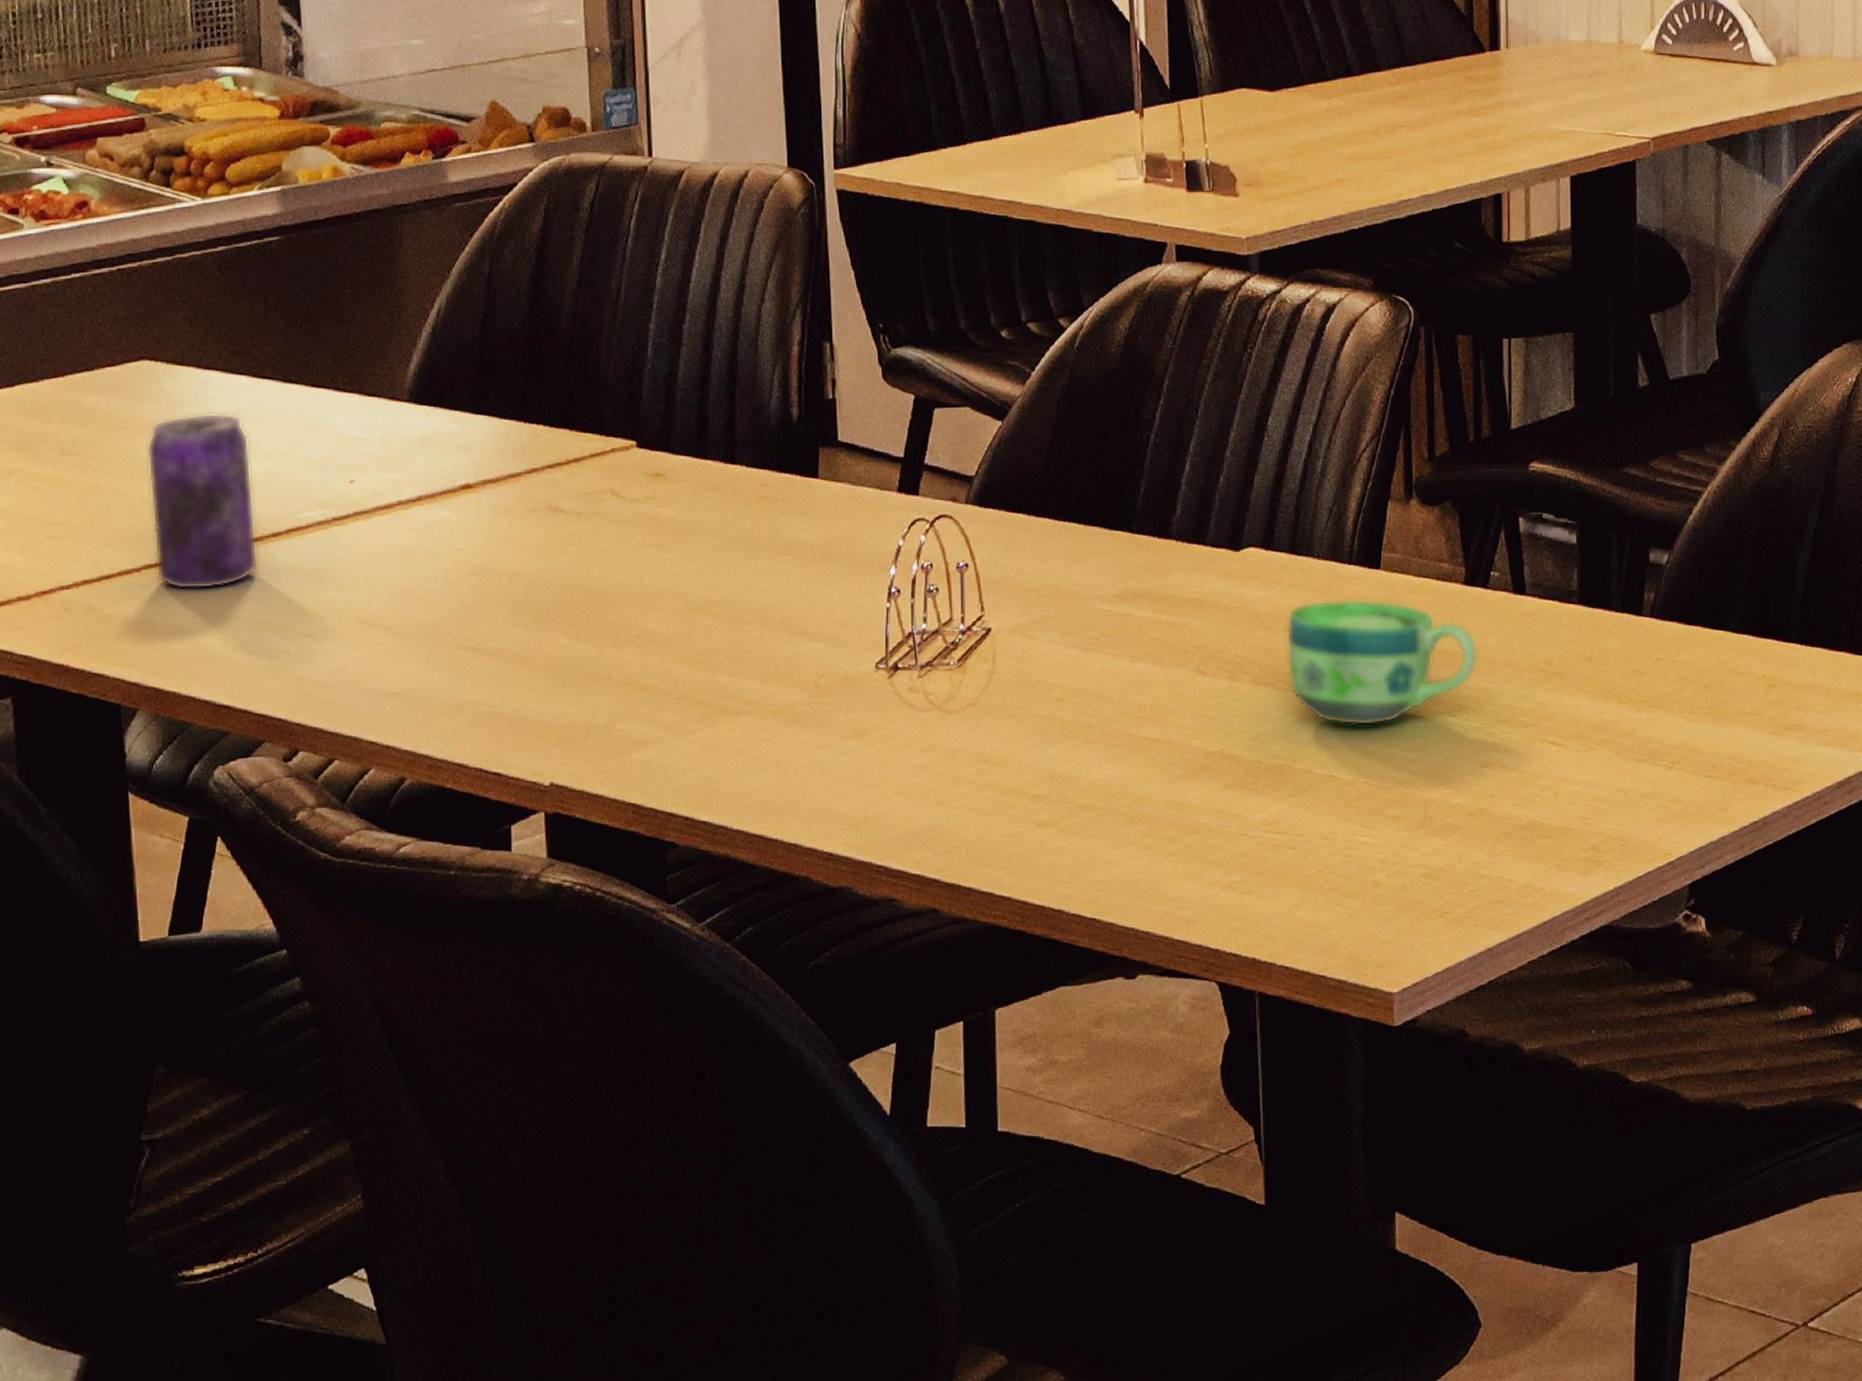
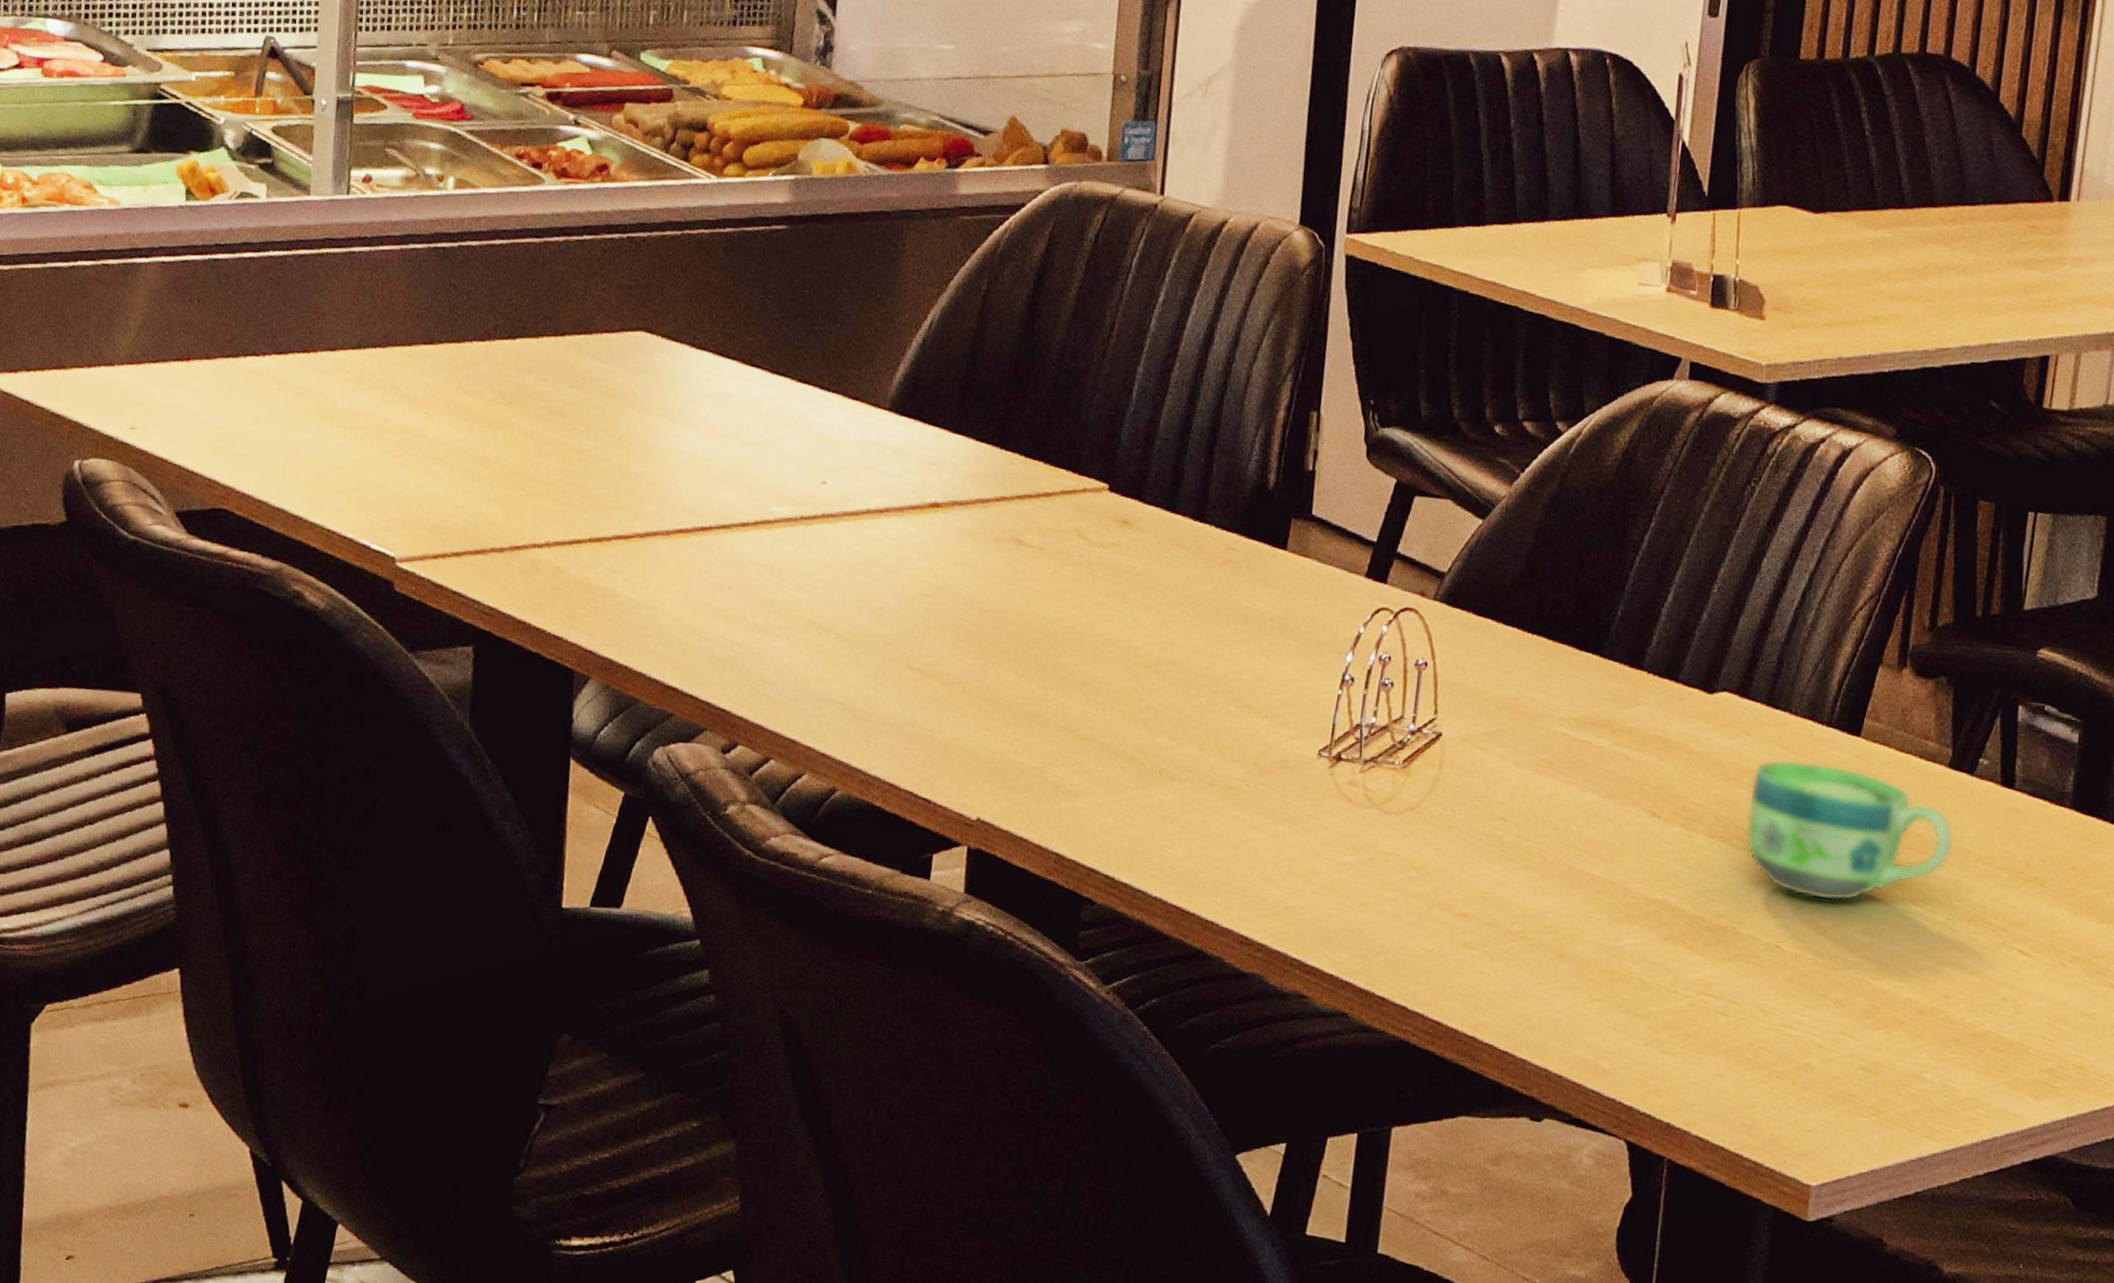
beverage can: present [147,413,258,590] -> none [625,392,731,570]

